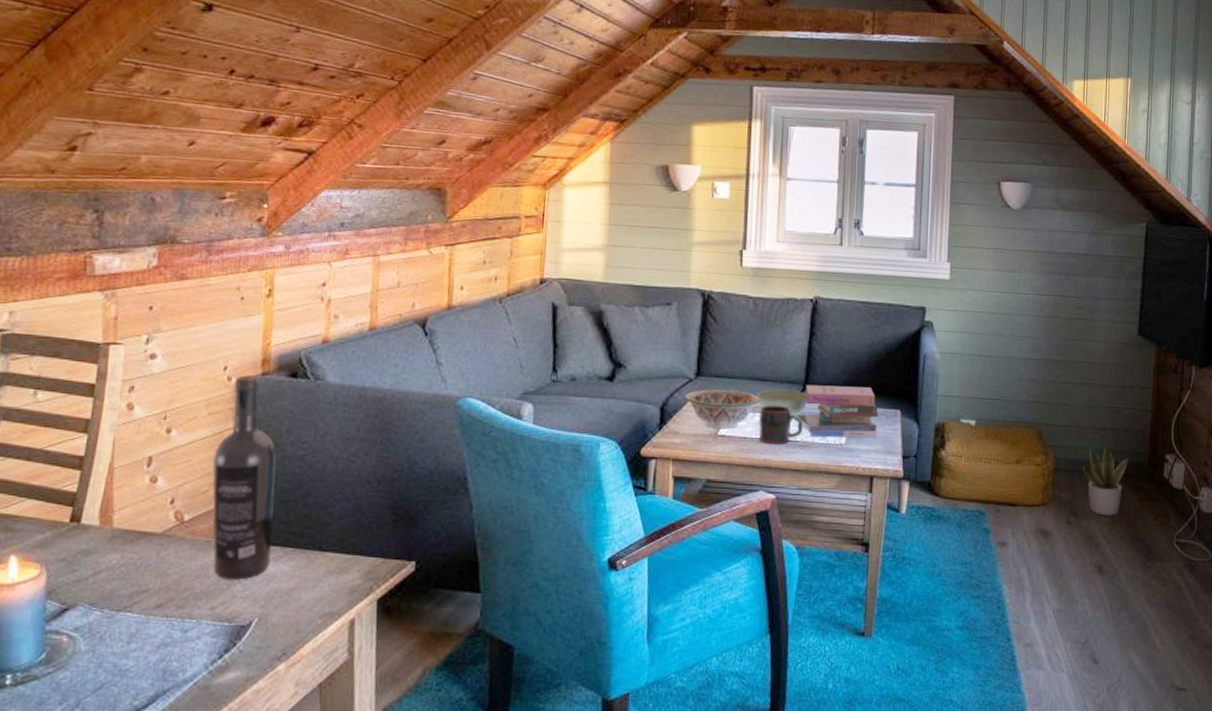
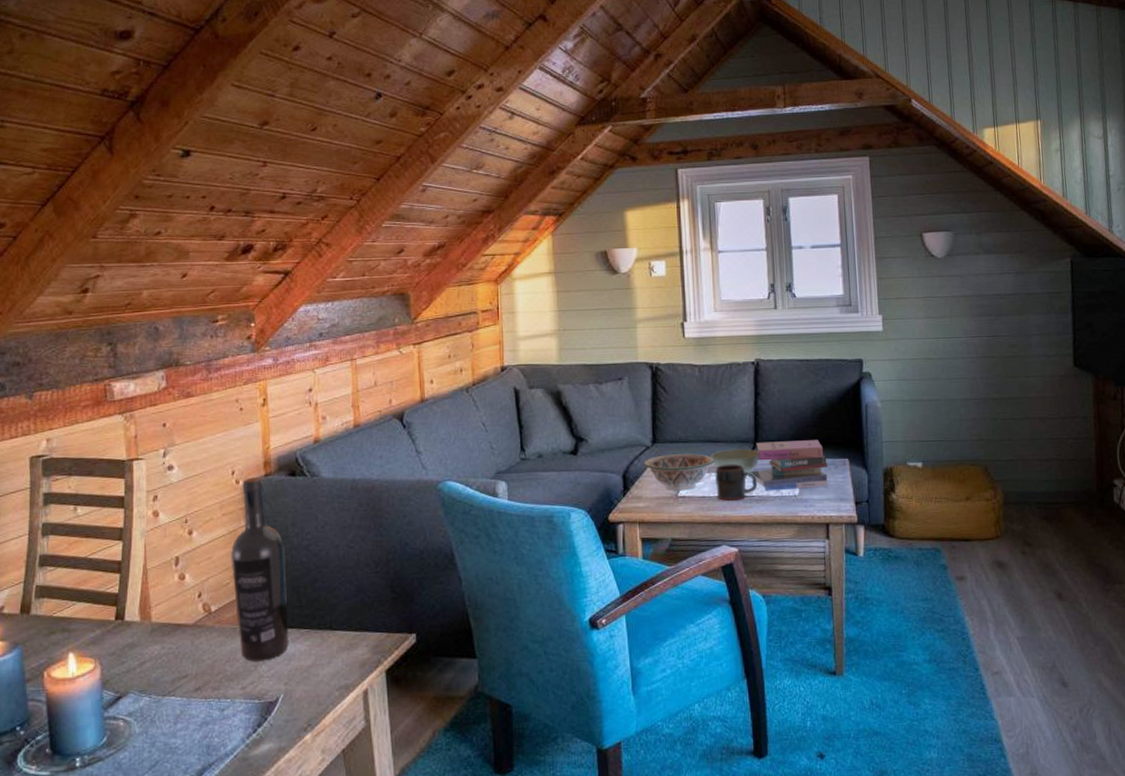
potted plant: present [1083,441,1129,516] -> none [1032,472,1077,544]

